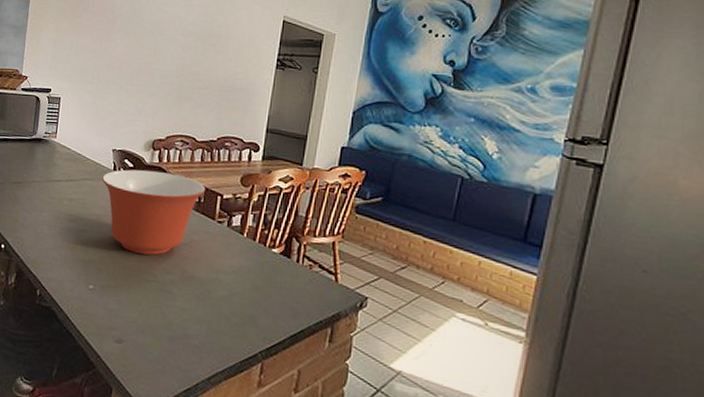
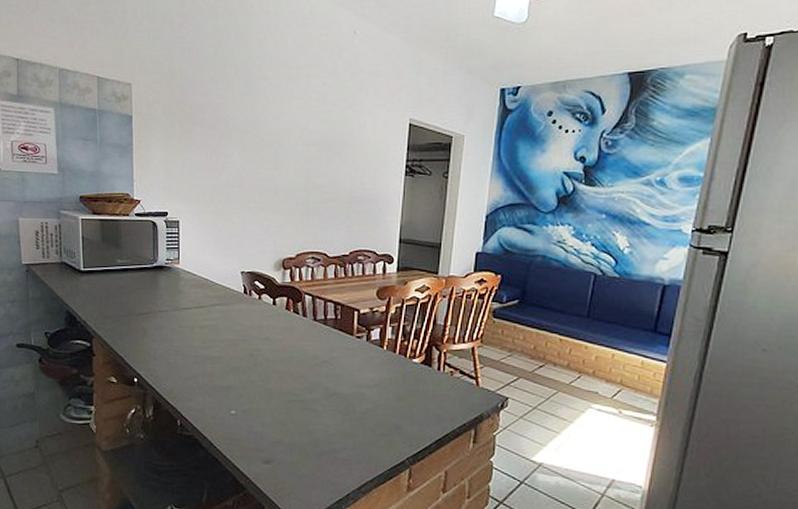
mixing bowl: present [102,169,206,255] -> none [233,290,342,376]

